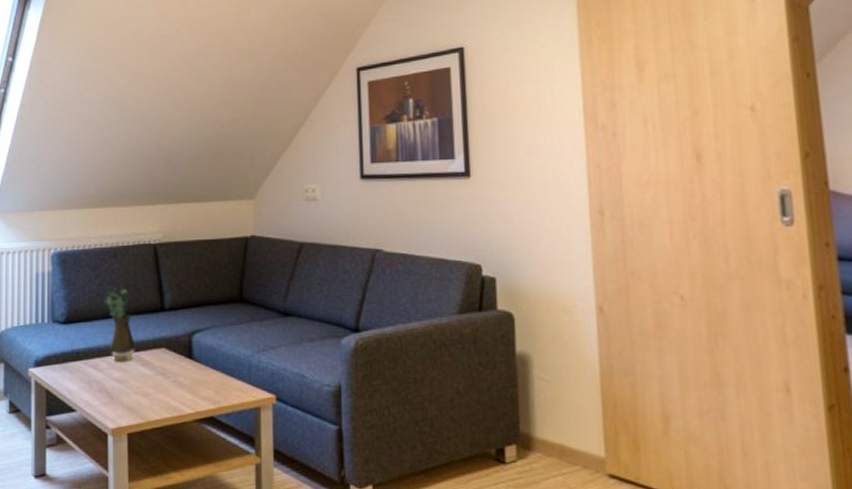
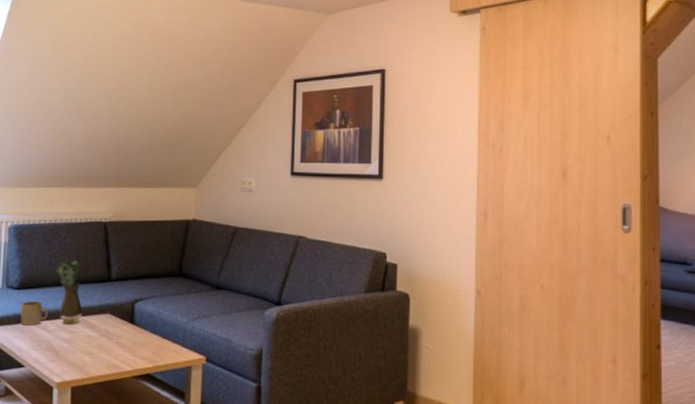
mug: none [68,337,99,364] -> present [20,301,49,326]

